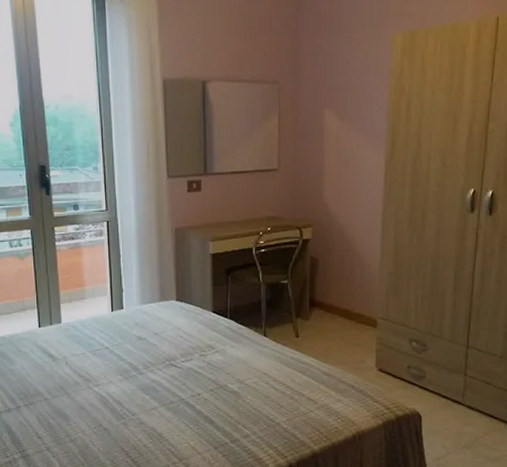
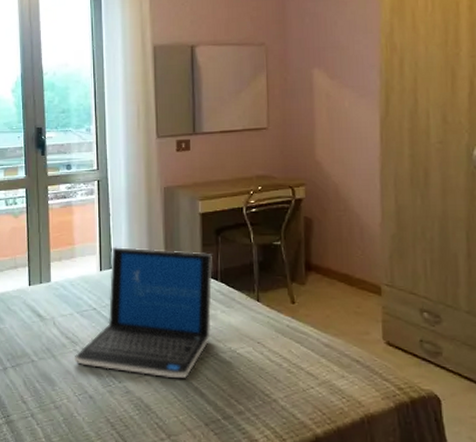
laptop: none [88,287,222,408] -> present [75,246,212,378]

